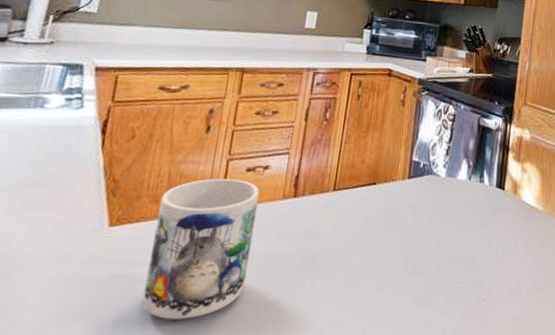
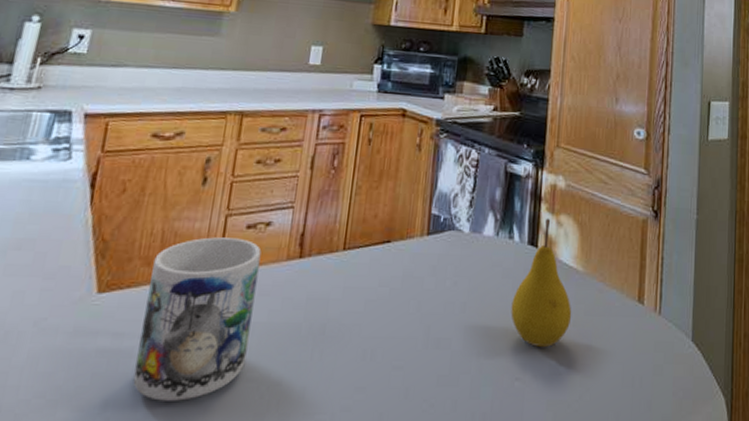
fruit: none [479,165,532,273] -> present [511,218,572,347]

